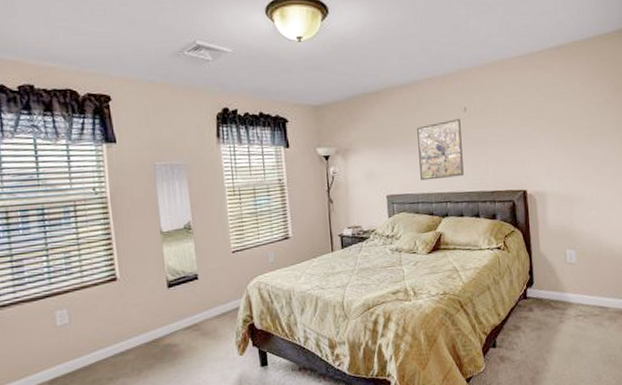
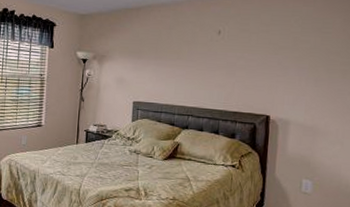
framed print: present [417,119,464,181] -> none [167,40,213,94]

